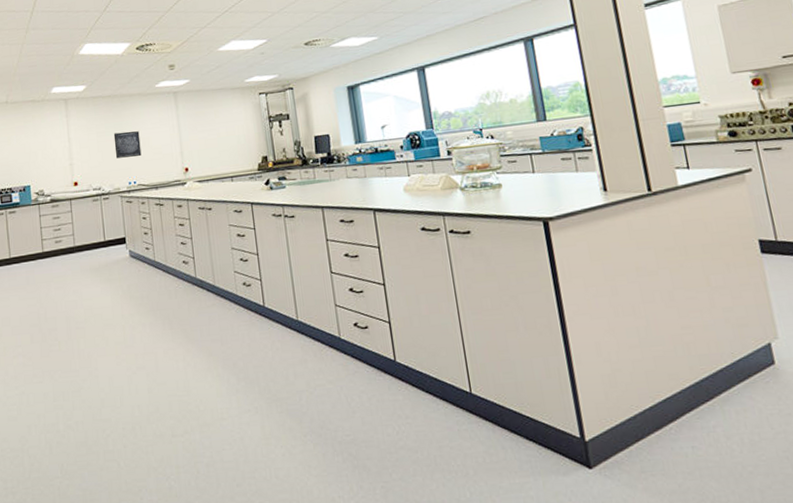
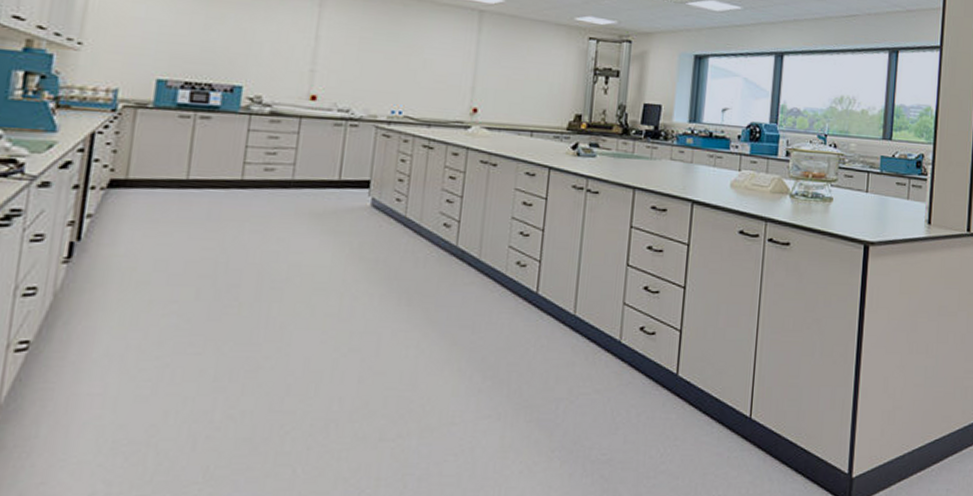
wall art: present [113,131,142,159] -> none [380,43,421,81]

